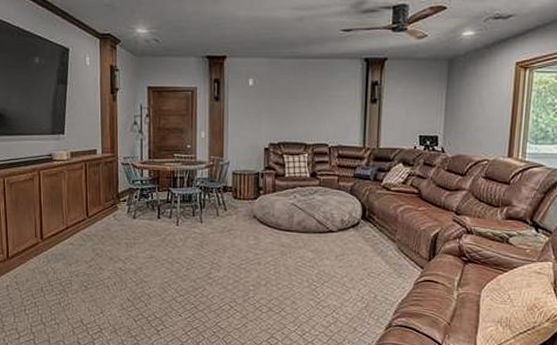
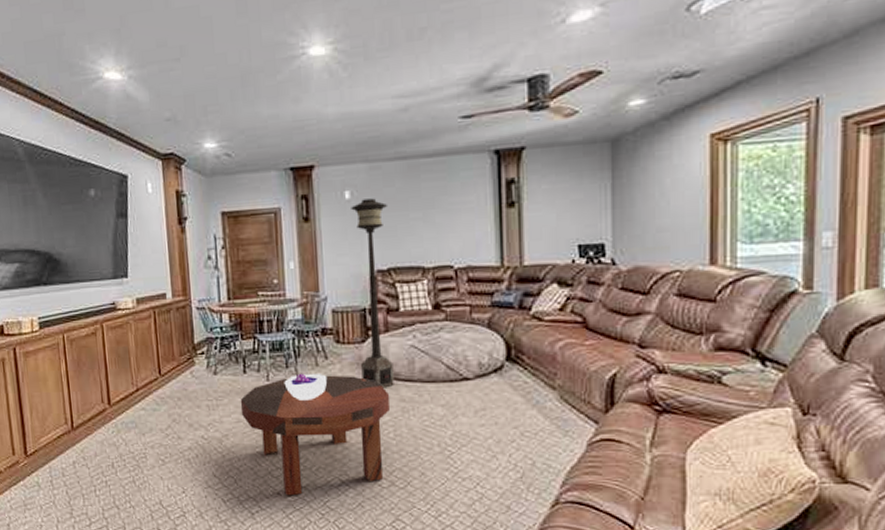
coffee table: none [153,223,273,318] -> present [240,375,391,496]
decorative bowl: none [190,221,225,242] -> present [284,373,328,400]
floor lamp: none [252,87,282,236] -> present [351,198,394,388]

